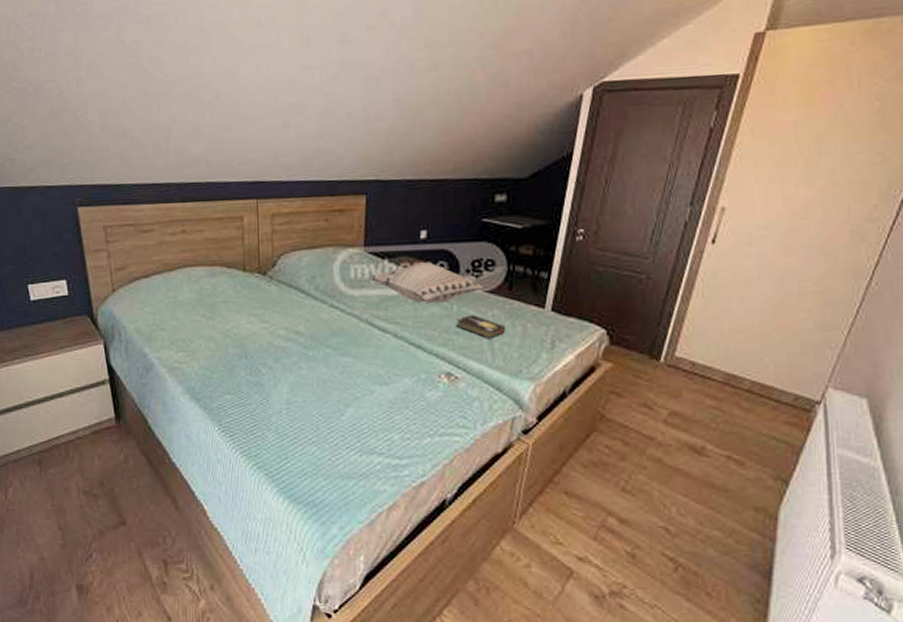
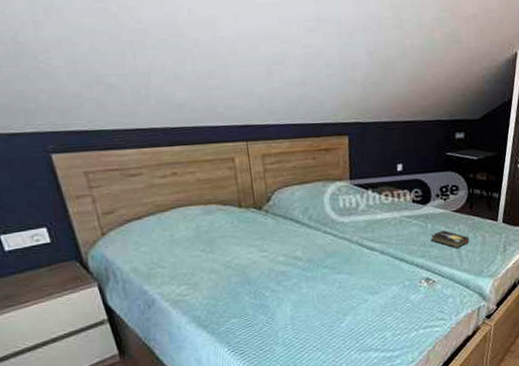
decorative pillow: present [370,262,484,303] -> none [357,190,451,224]

